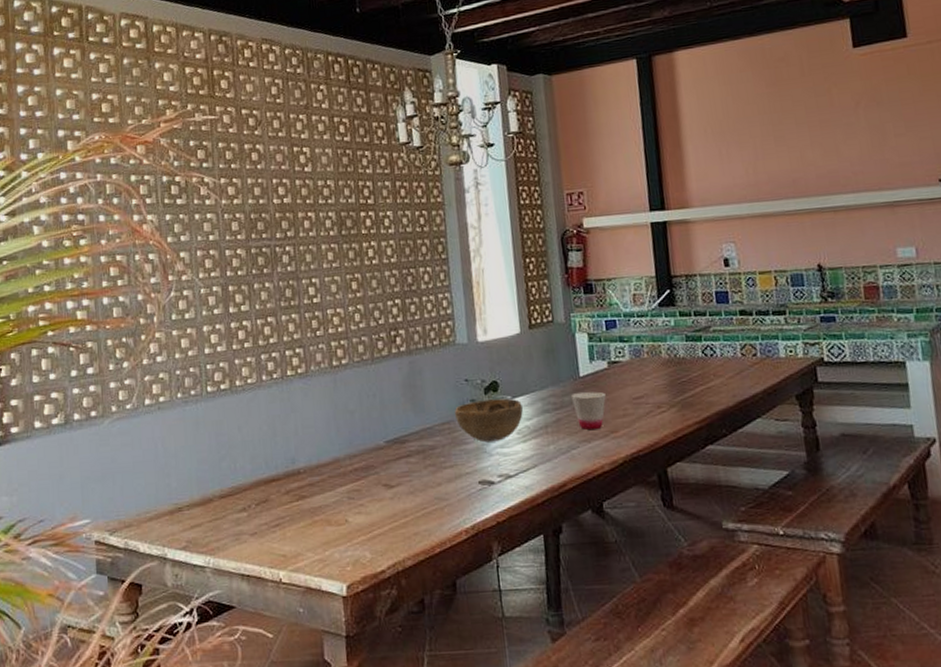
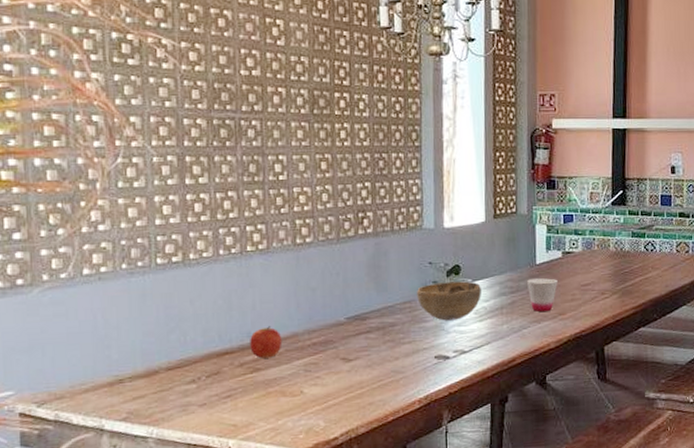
apple: none [294,451,325,485] -> present [250,326,283,359]

